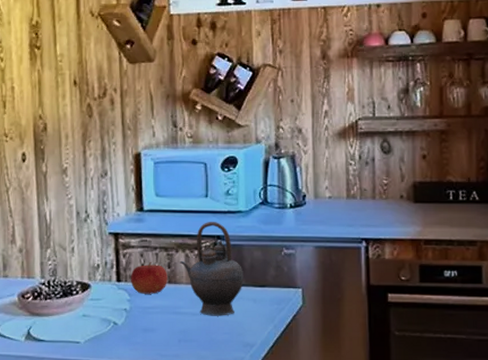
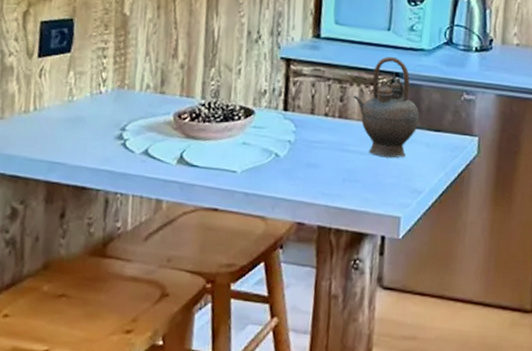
fruit: present [130,261,167,294] -> none [298,92,339,128]

